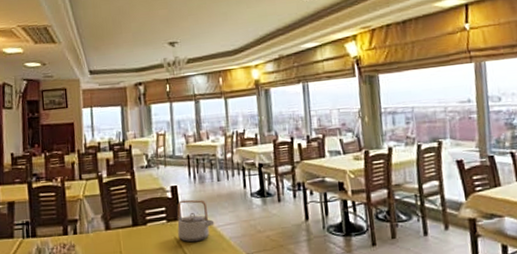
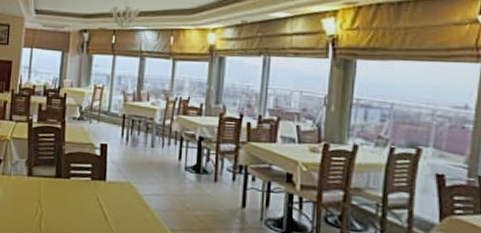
teapot: present [177,199,215,243] -> none [101,160,141,207]

